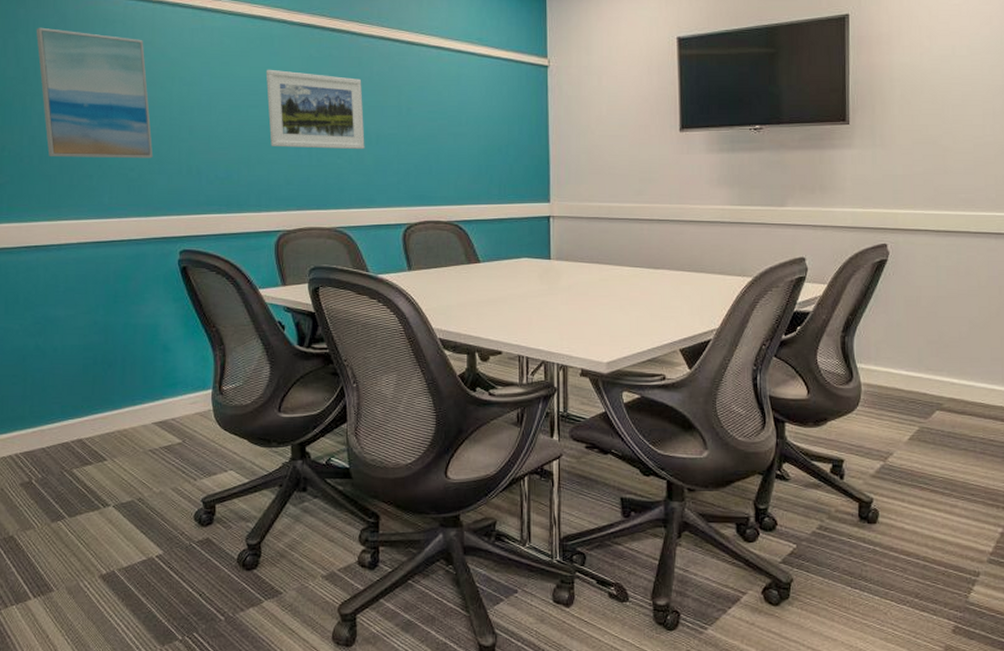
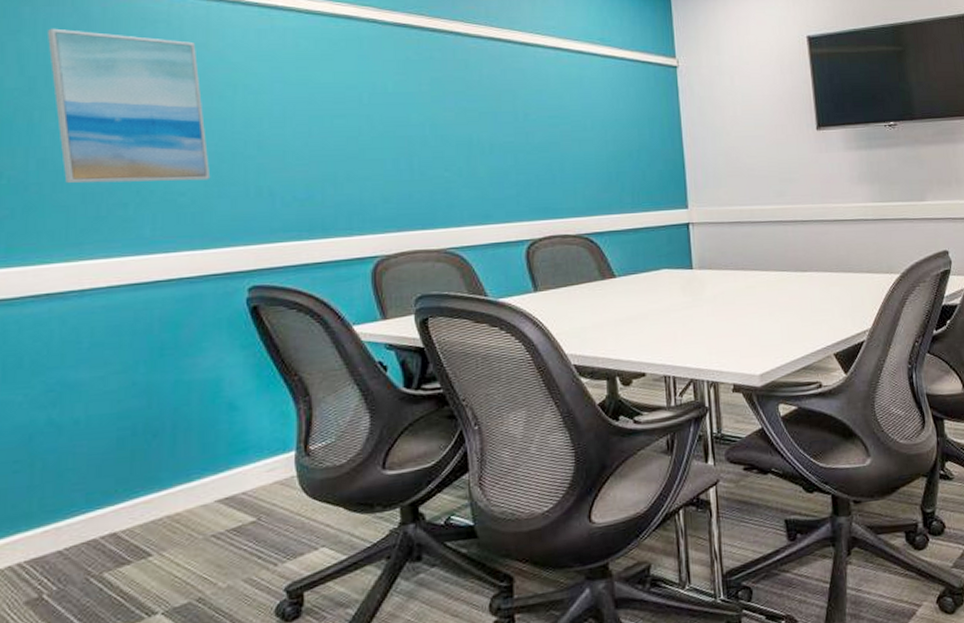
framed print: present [265,69,365,150] -> none [353,74,477,161]

